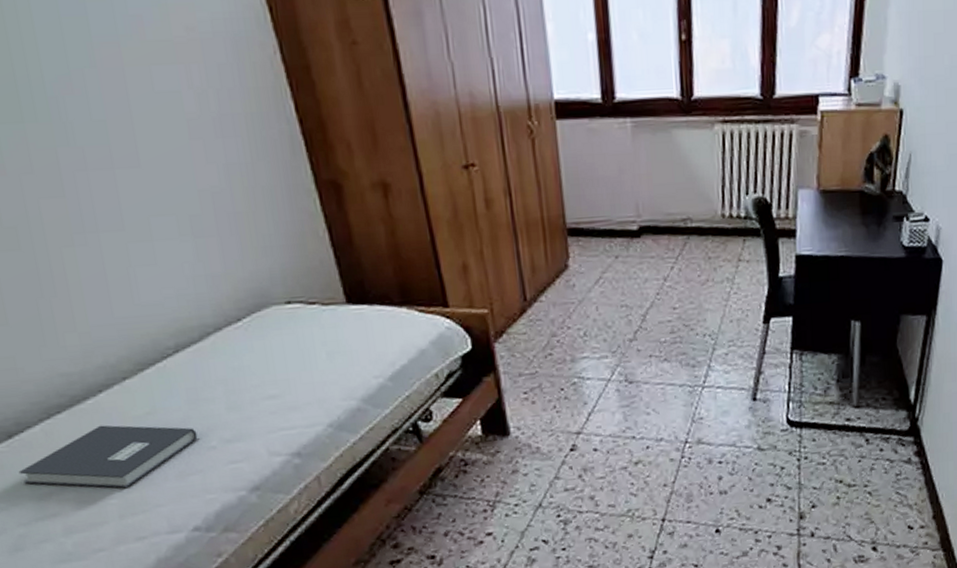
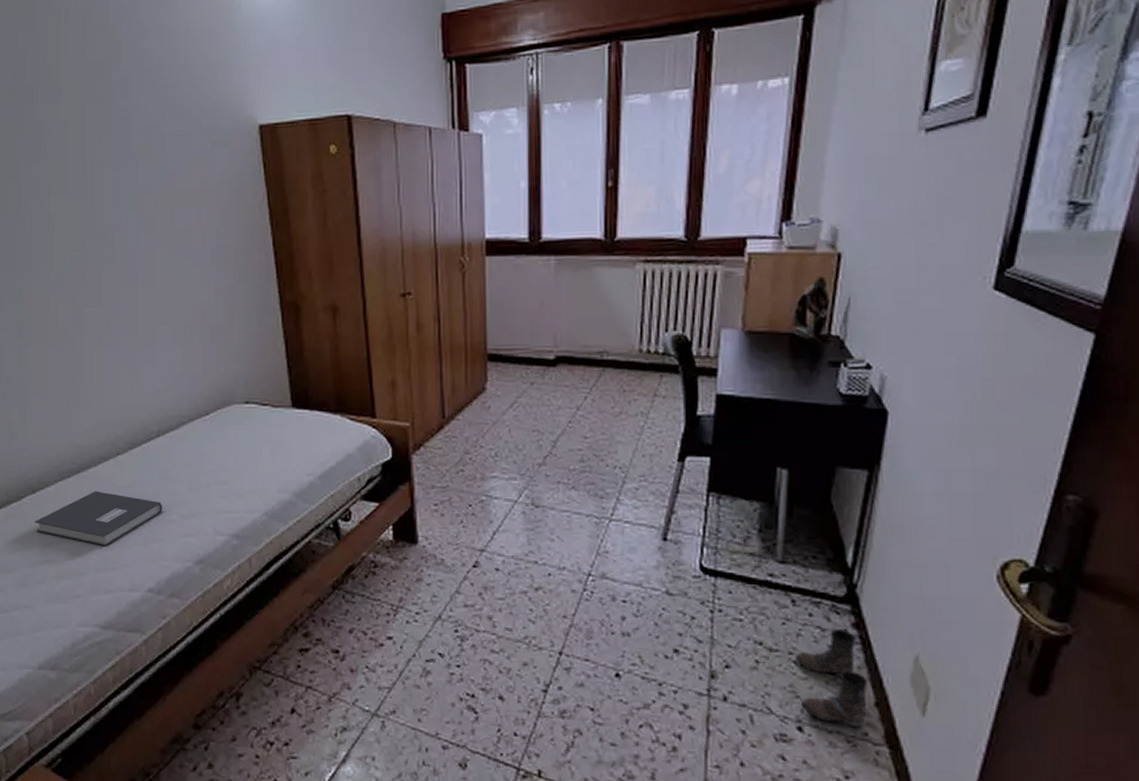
boots: none [869,458,927,539] -> present [795,628,868,727]

